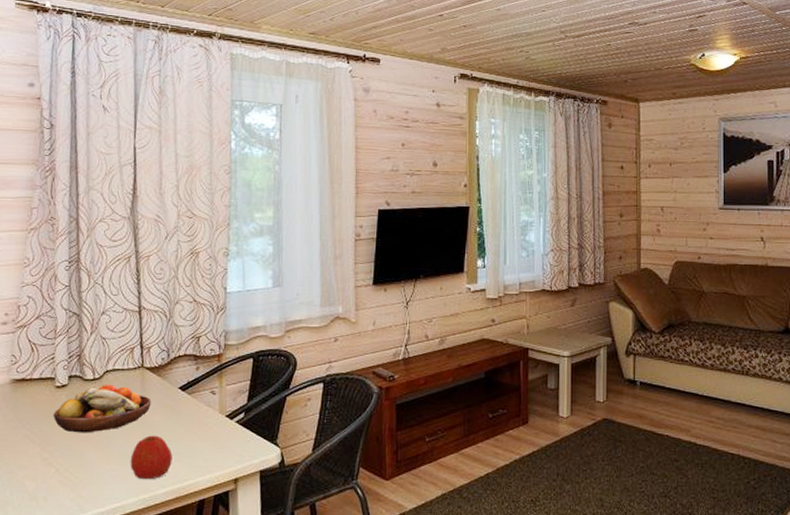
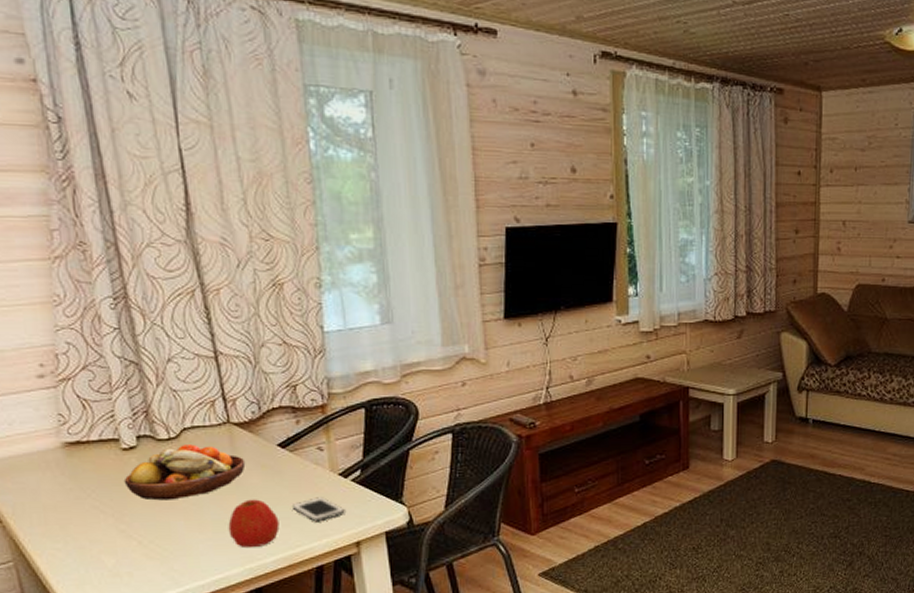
cell phone: none [184,436,228,459] -> present [291,497,345,522]

